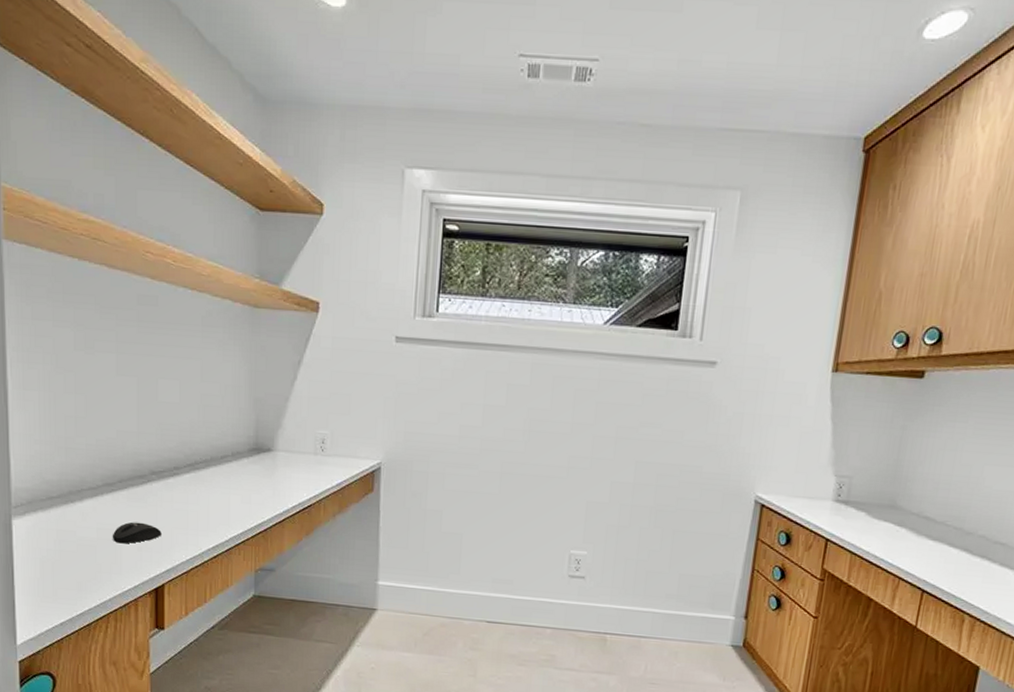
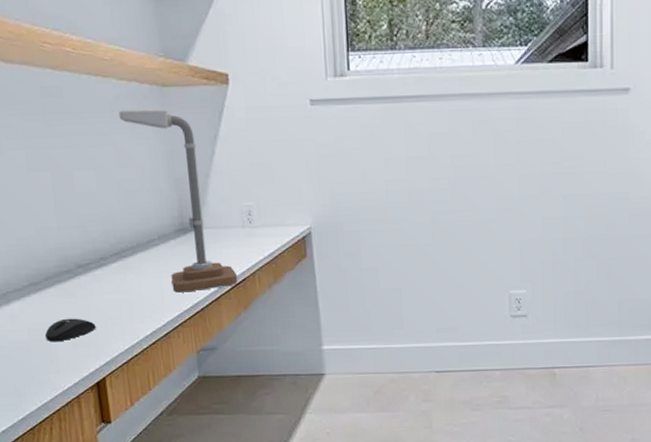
desk lamp: none [209,326,304,512] -> present [119,109,238,293]

